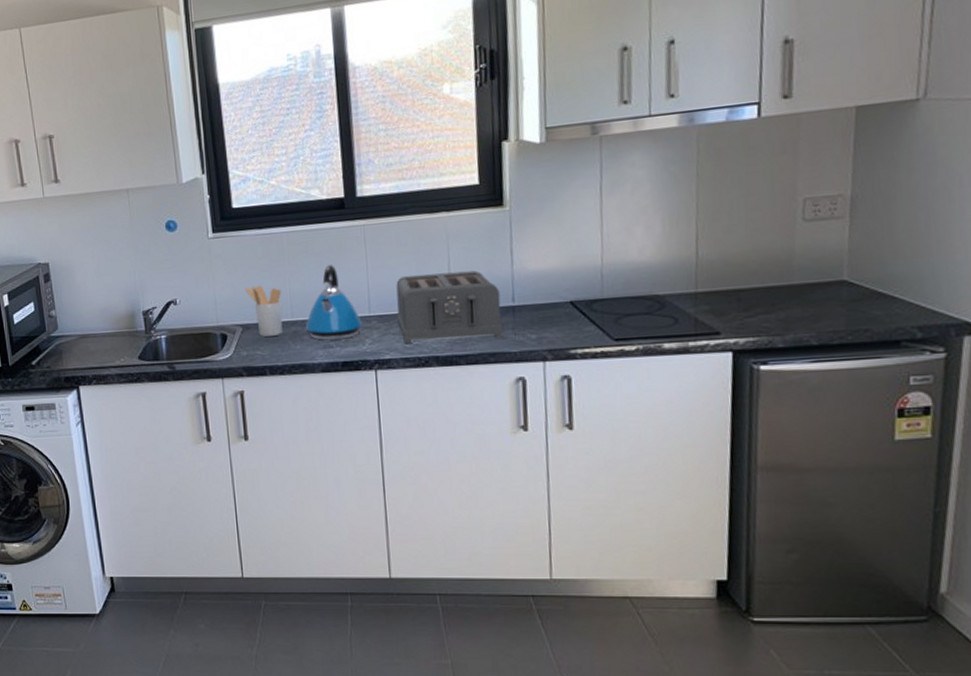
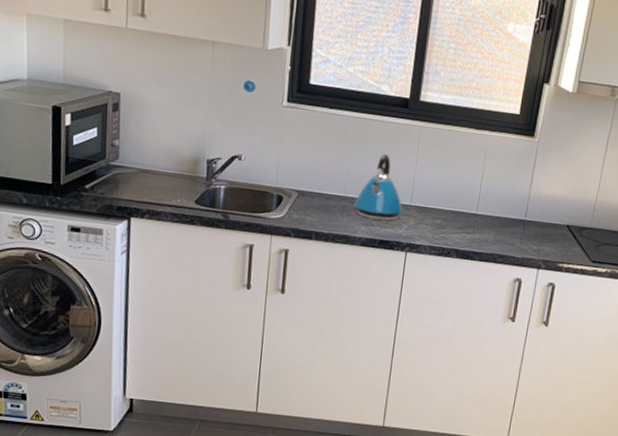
utensil holder: present [244,285,283,337] -> none [306,158,340,207]
toaster: present [396,270,504,343] -> none [432,177,517,244]

